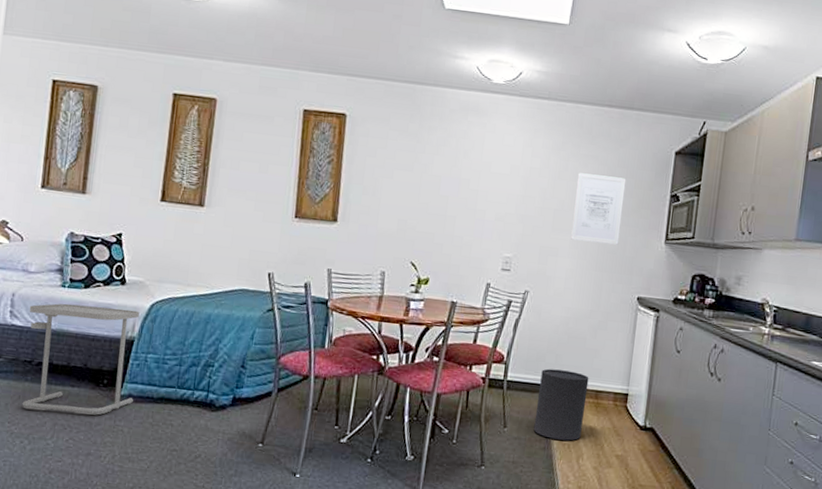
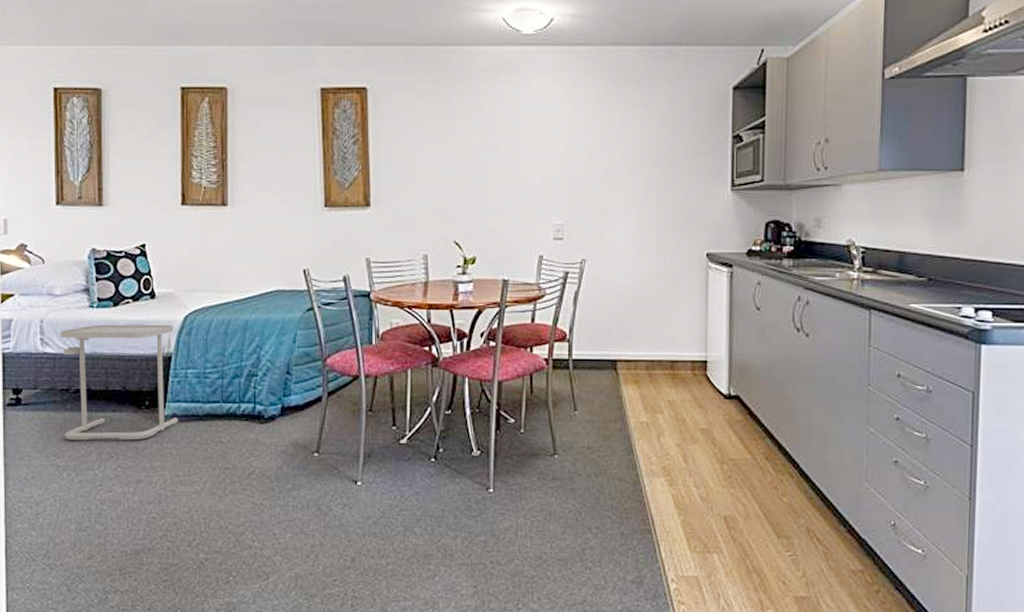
trash can: present [533,368,589,441] -> none [607,342,662,418]
wall art: present [571,173,626,245] -> none [626,123,681,198]

